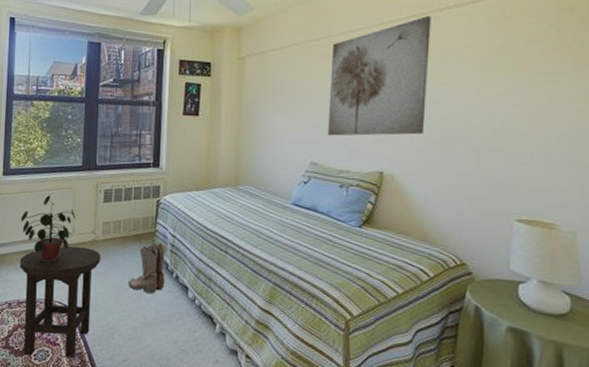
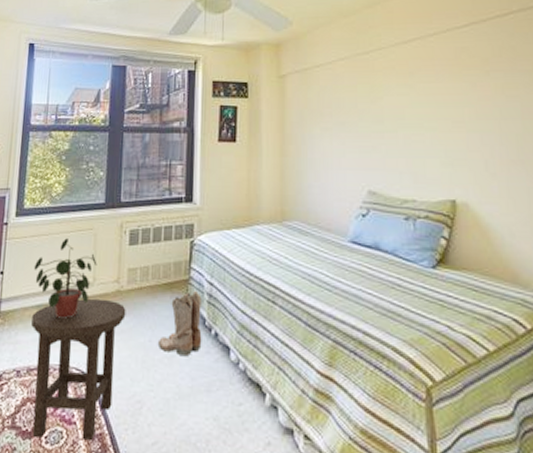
wall art: present [327,15,431,136] -> none [384,21,499,160]

